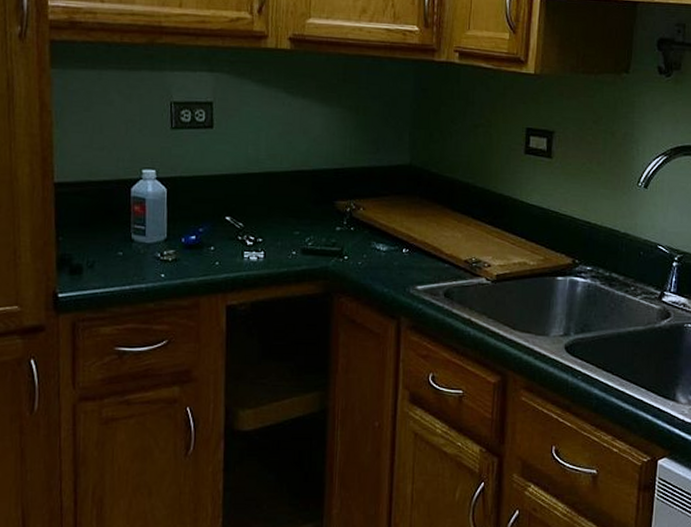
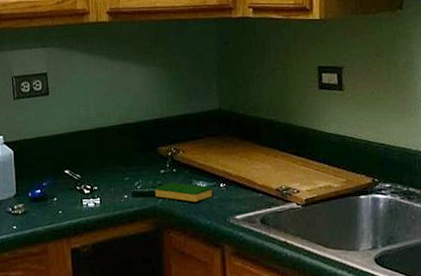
dish sponge: none [328,242,393,267] -> present [155,182,212,202]

